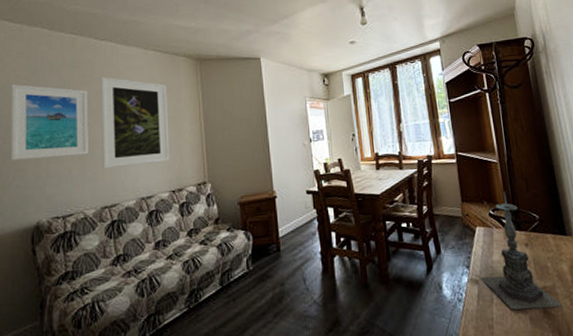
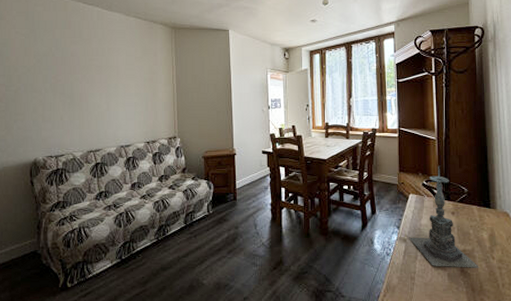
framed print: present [10,84,88,160] -> none [11,39,77,106]
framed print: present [101,77,170,169] -> none [88,38,146,119]

